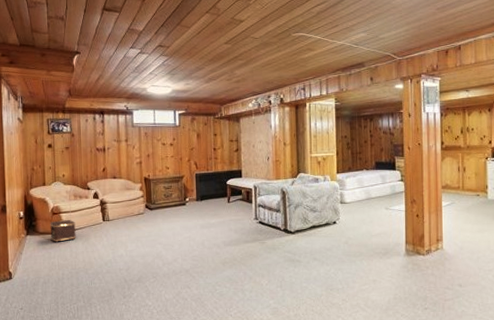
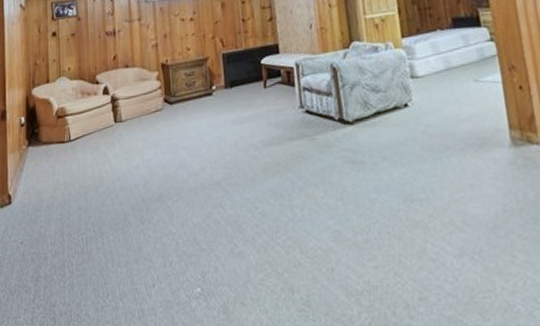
ottoman: present [50,204,76,243] -> none [54,103,84,155]

